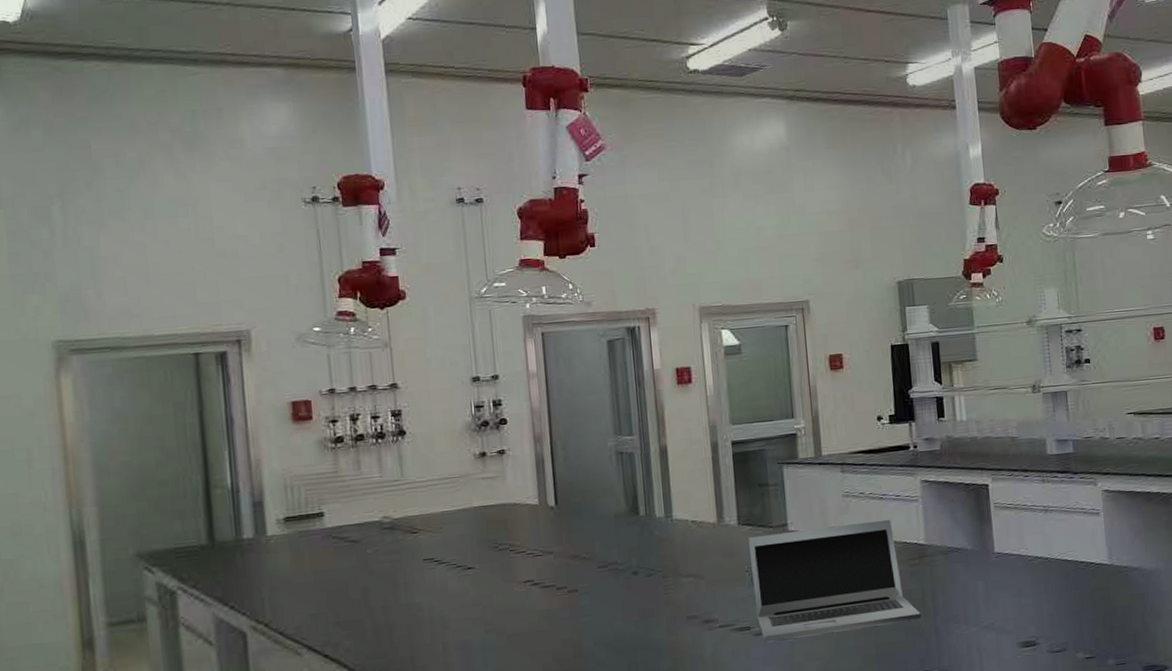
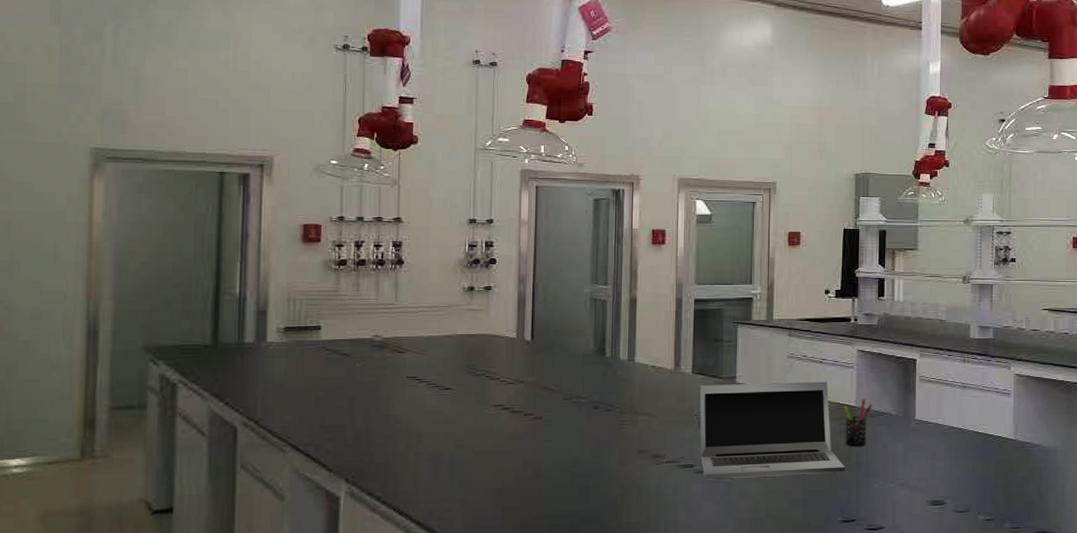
pen holder: none [912,534,945,590] -> present [844,399,873,447]

